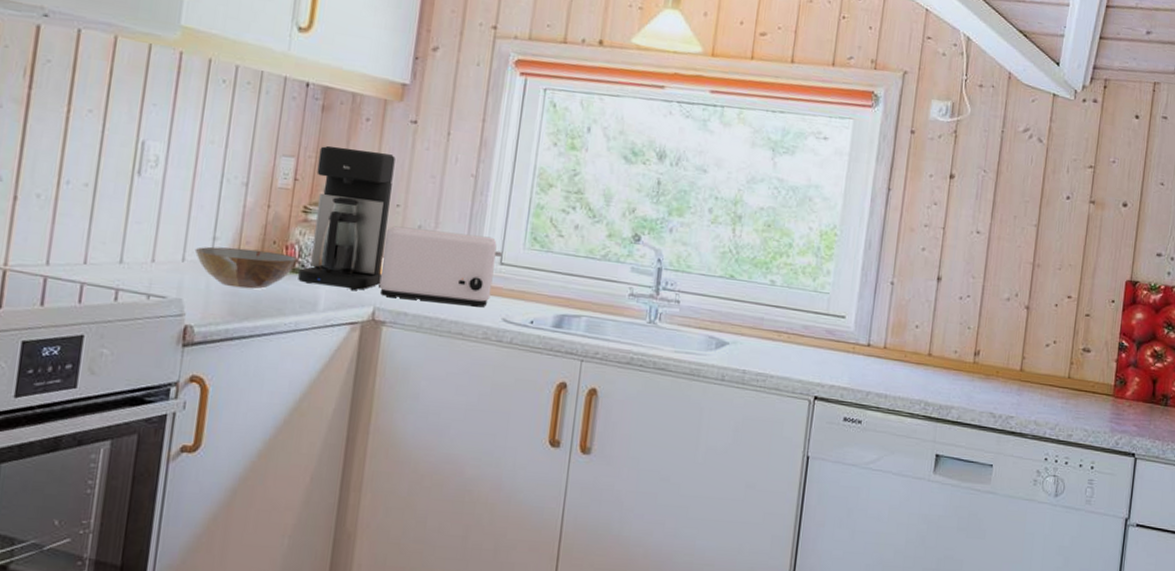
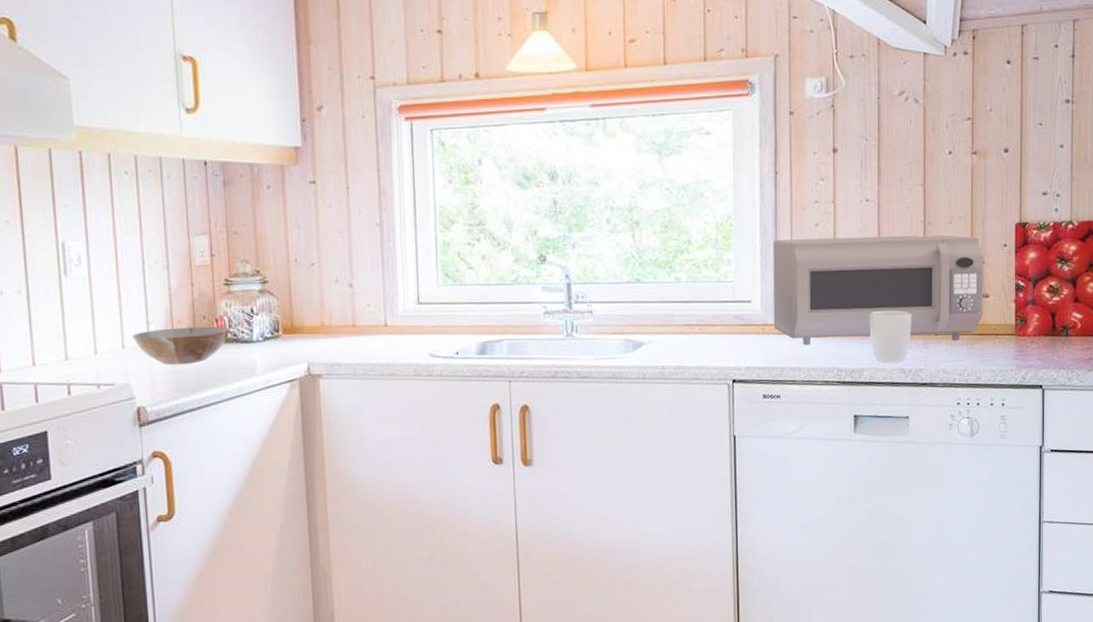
coffee maker: present [298,145,396,290] -> none [229,216,310,351]
toaster: present [378,226,502,307] -> none [306,280,418,352]
microwave: none [865,258,1090,393] -> present [772,235,984,346]
mug: none [963,348,1010,406] -> present [868,310,913,363]

